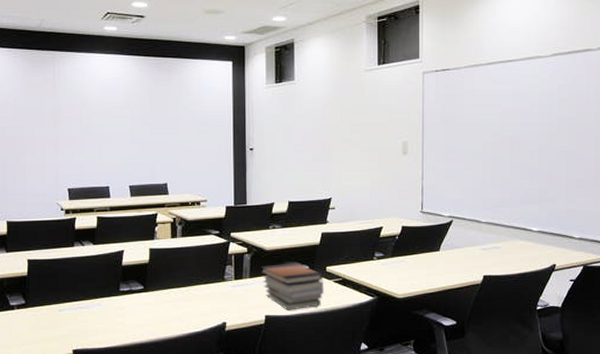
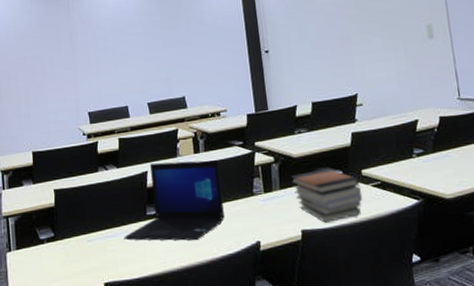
laptop: none [95,243,195,318] -> present [124,160,225,241]

